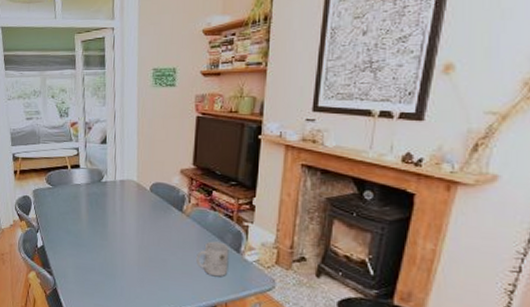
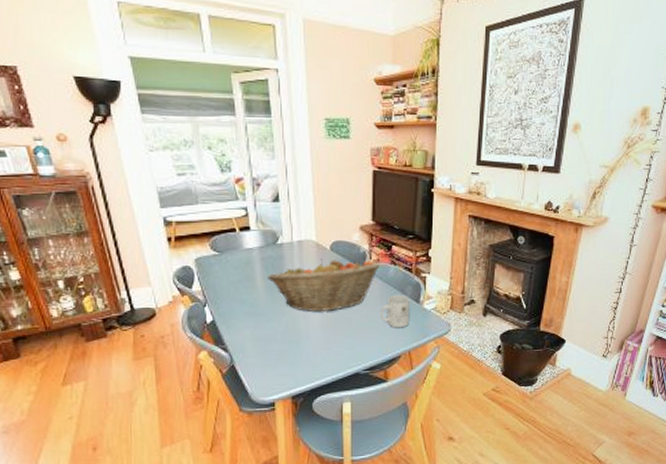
fruit basket: none [91,198,199,250] -> present [268,258,380,313]

